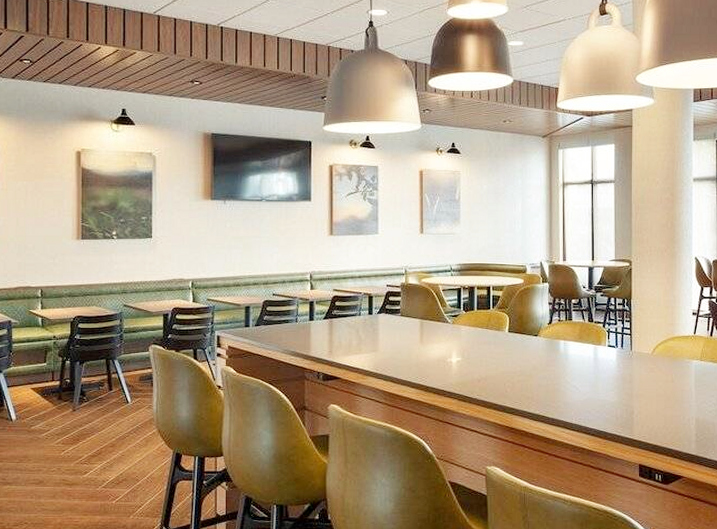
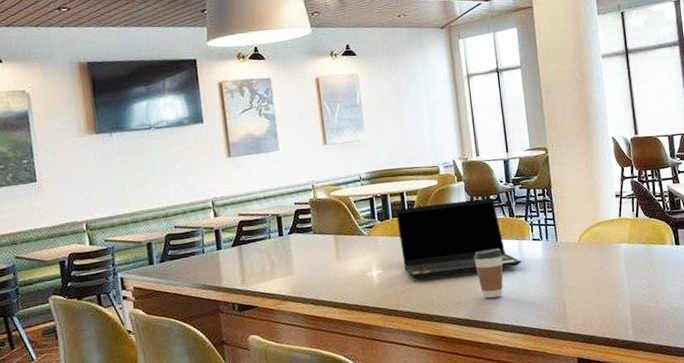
laptop computer: none [481,301,595,370] -> present [395,197,522,279]
coffee cup: none [550,350,577,397] -> present [474,248,504,299]

